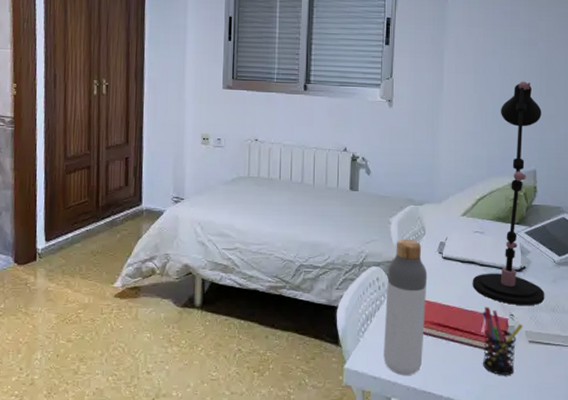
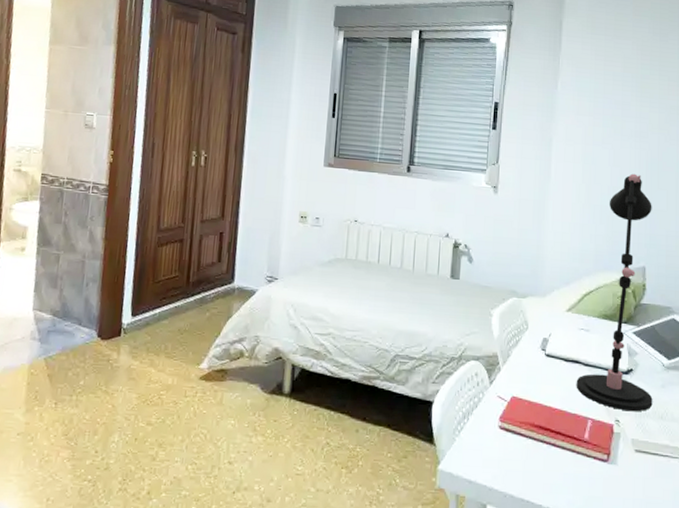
bottle: present [383,239,428,375] -> none [480,332,529,481]
pen holder: present [482,307,523,375] -> none [585,410,629,486]

